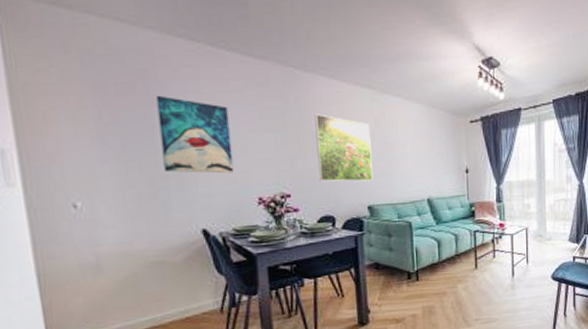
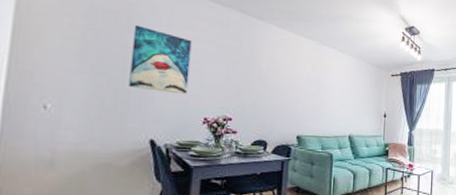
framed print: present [314,114,373,182] -> none [259,54,307,115]

